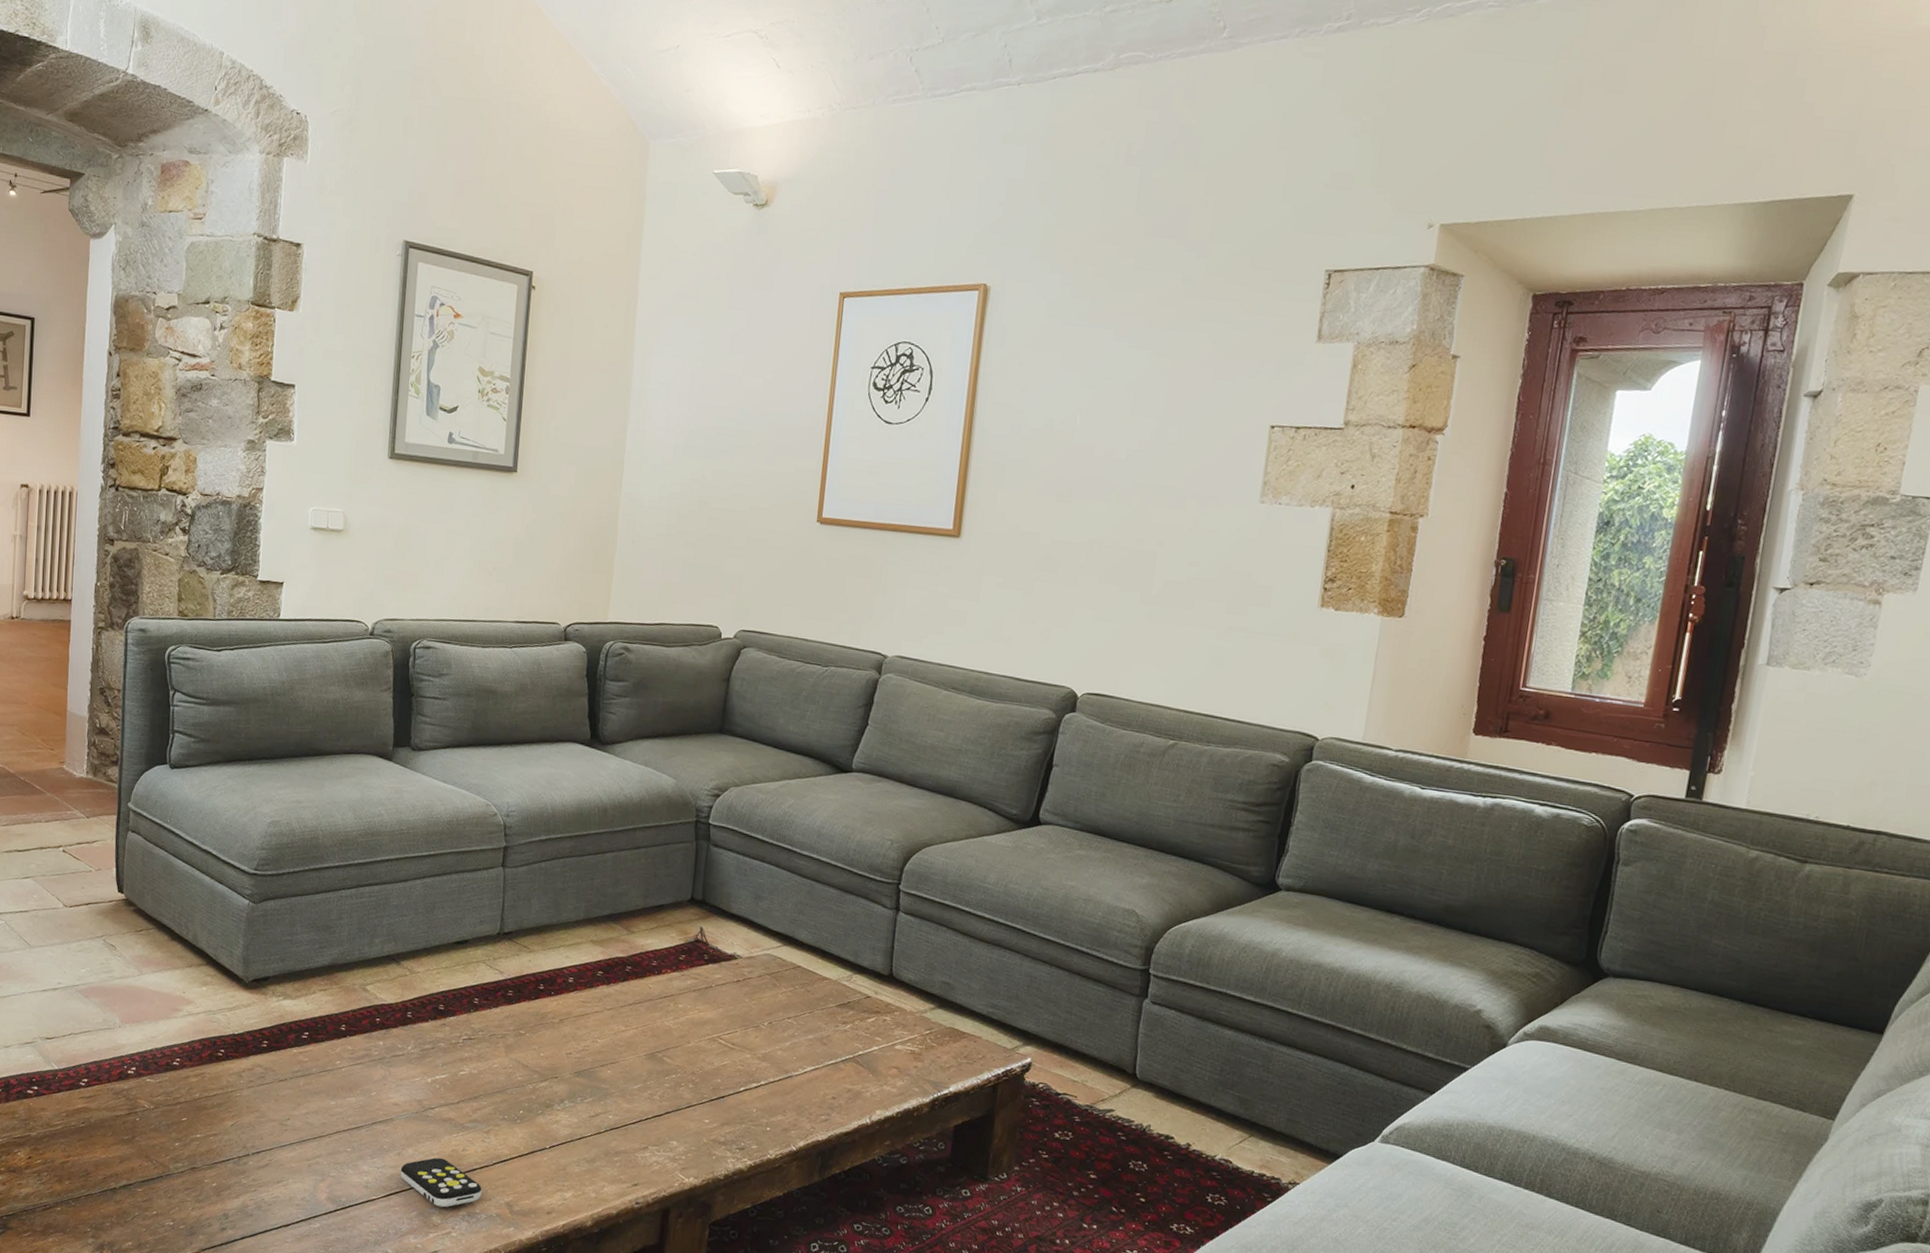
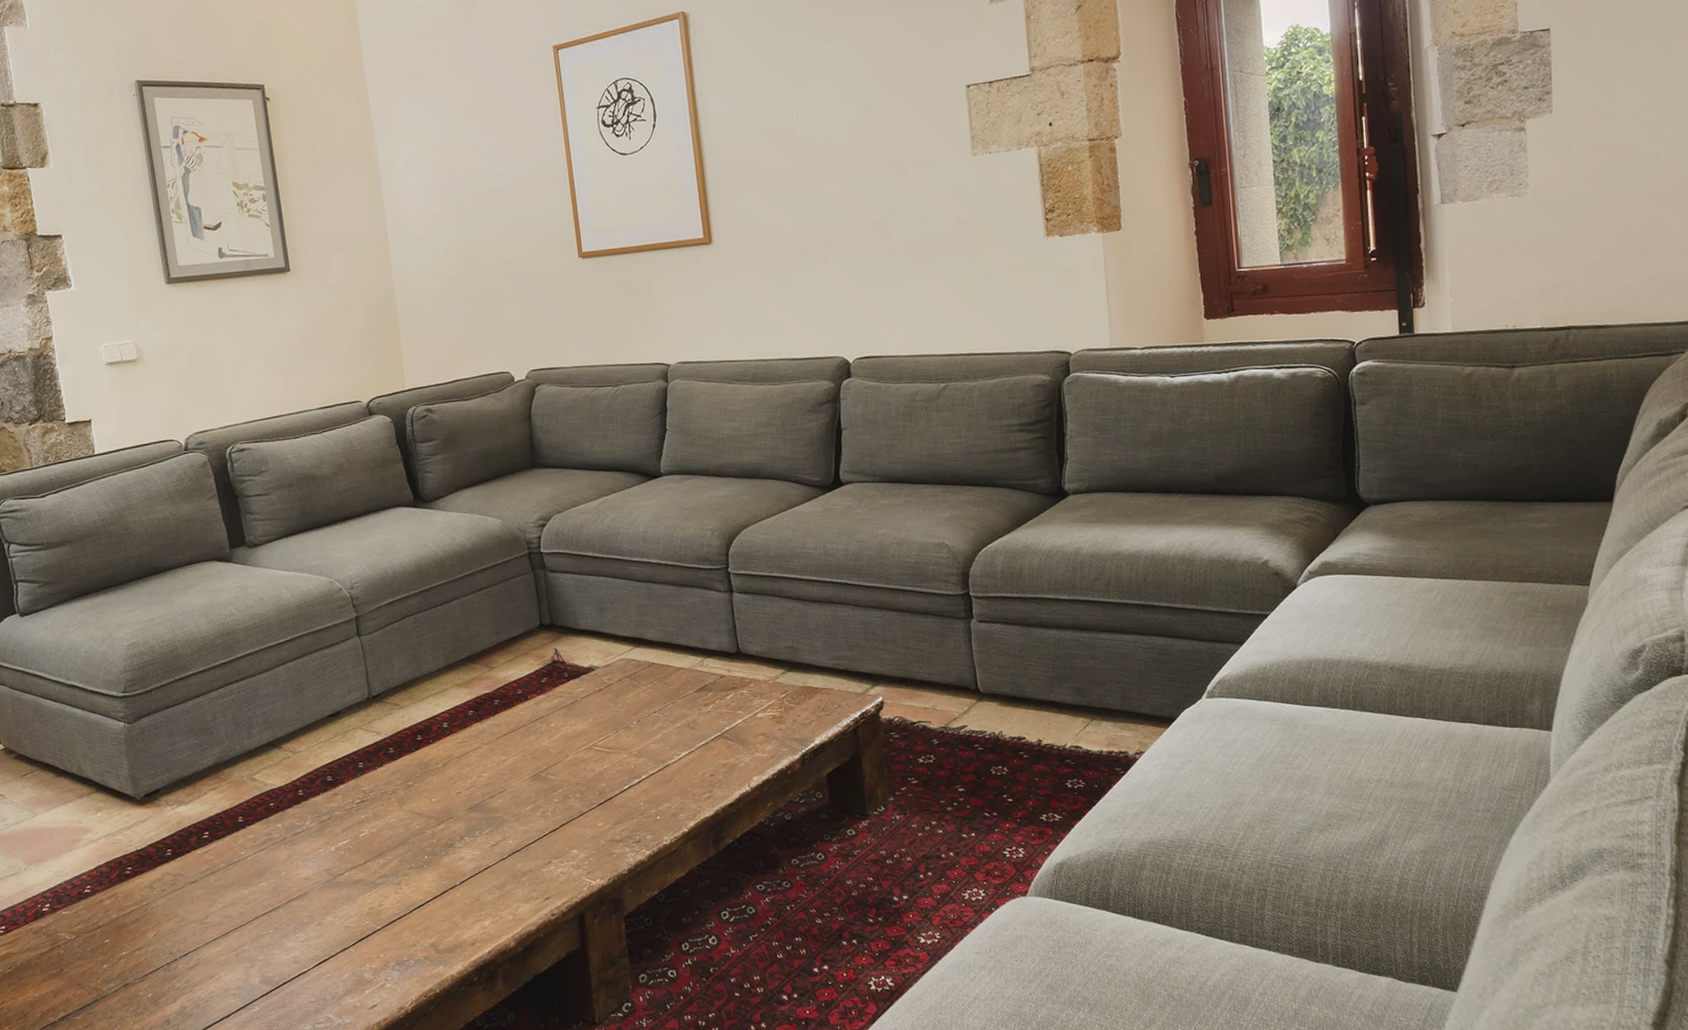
remote control: present [400,1157,482,1208] -> none [324,917,406,964]

